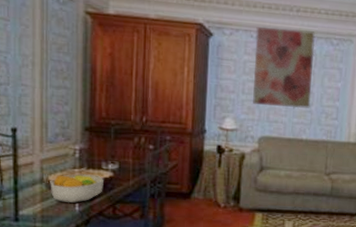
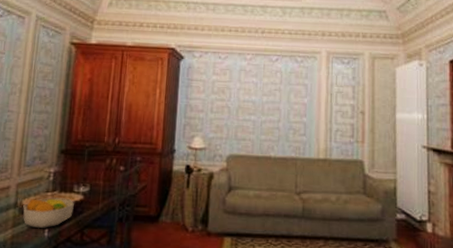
wall art: present [253,27,315,109] -> none [221,48,280,125]

